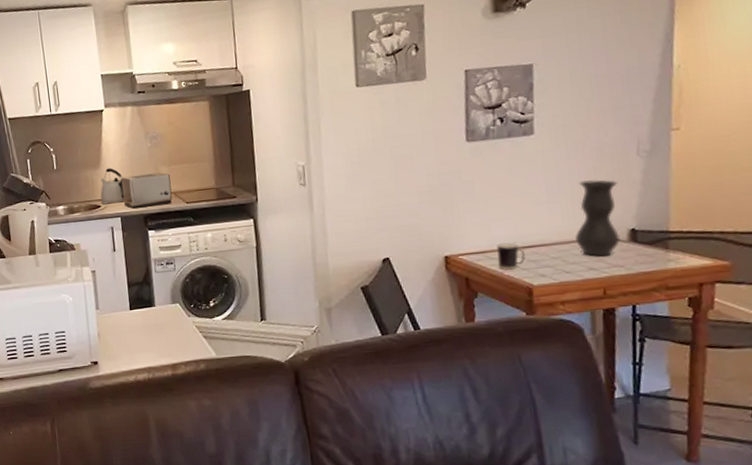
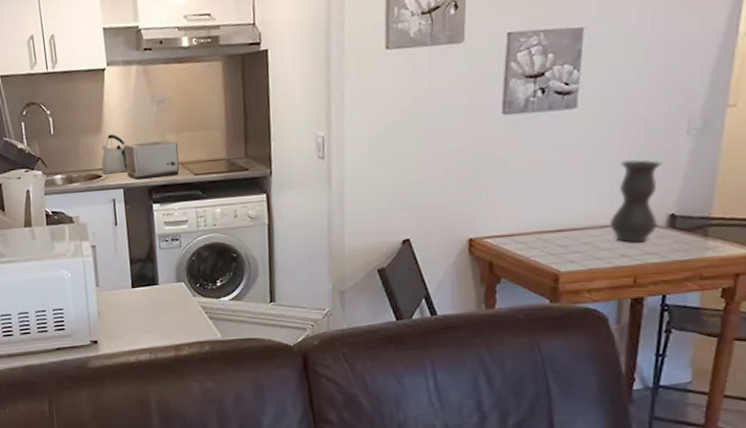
mug: present [497,243,525,270] -> none [525,226,554,255]

